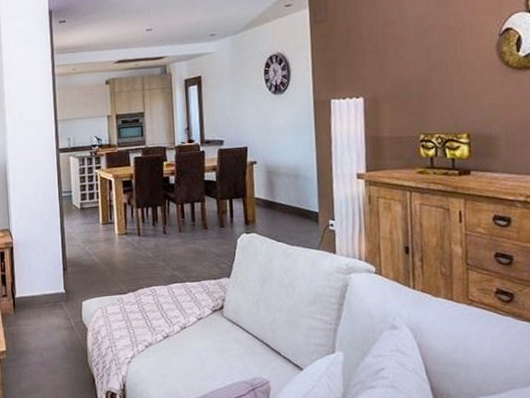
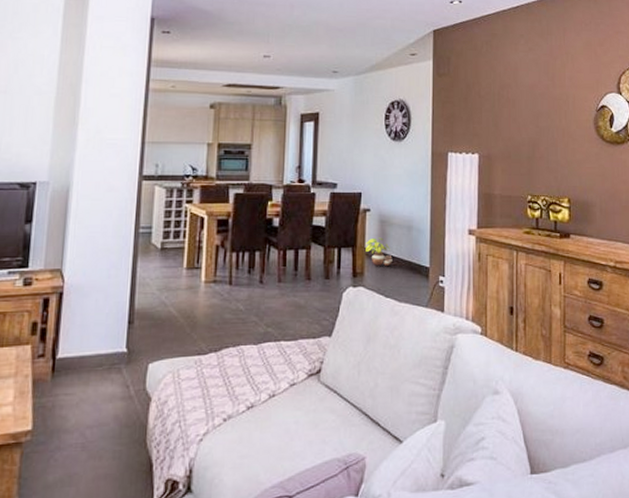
potted plant: none [255,187,282,215] -> present [366,237,393,267]

